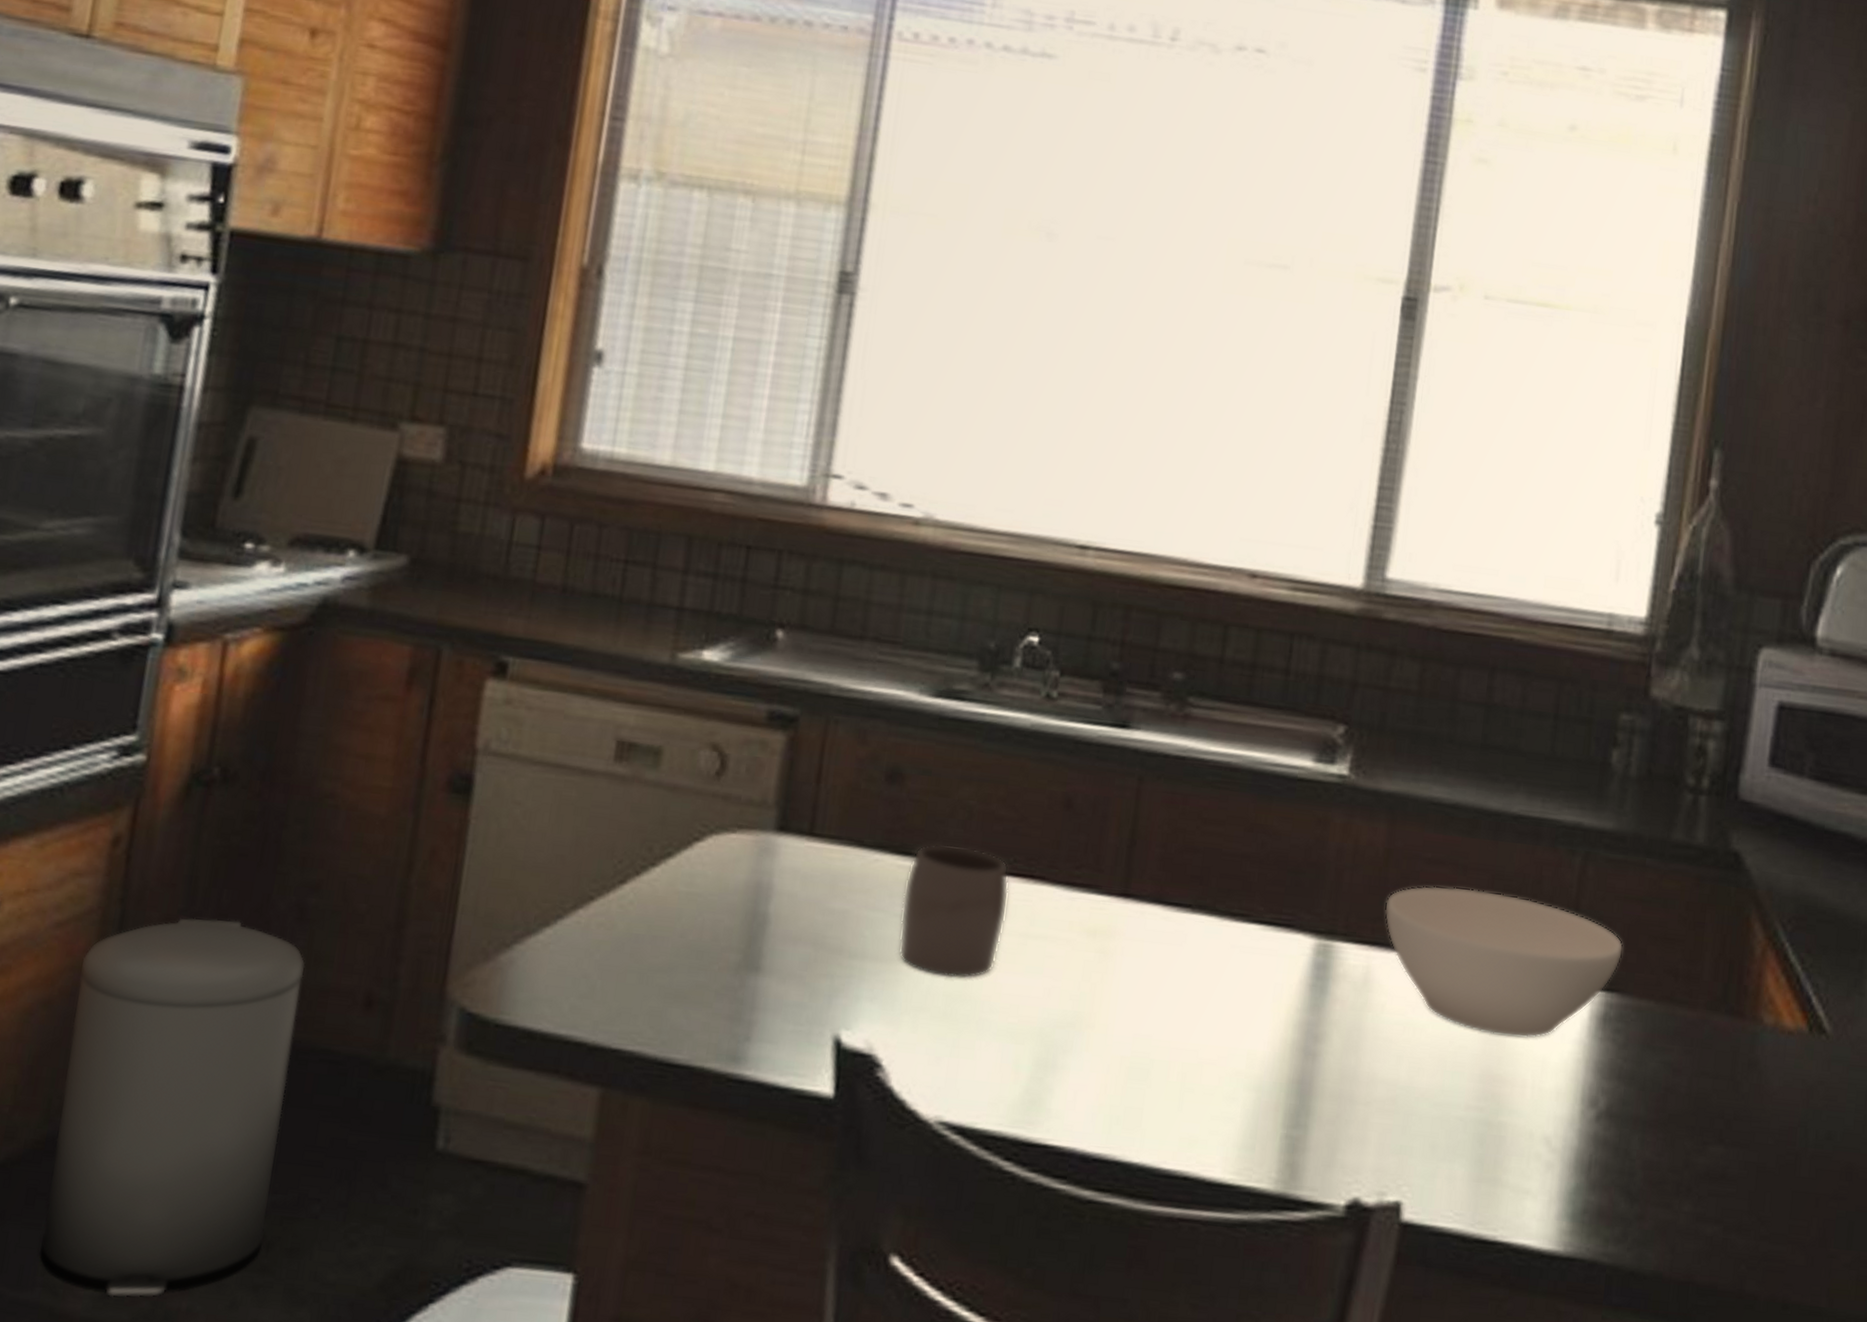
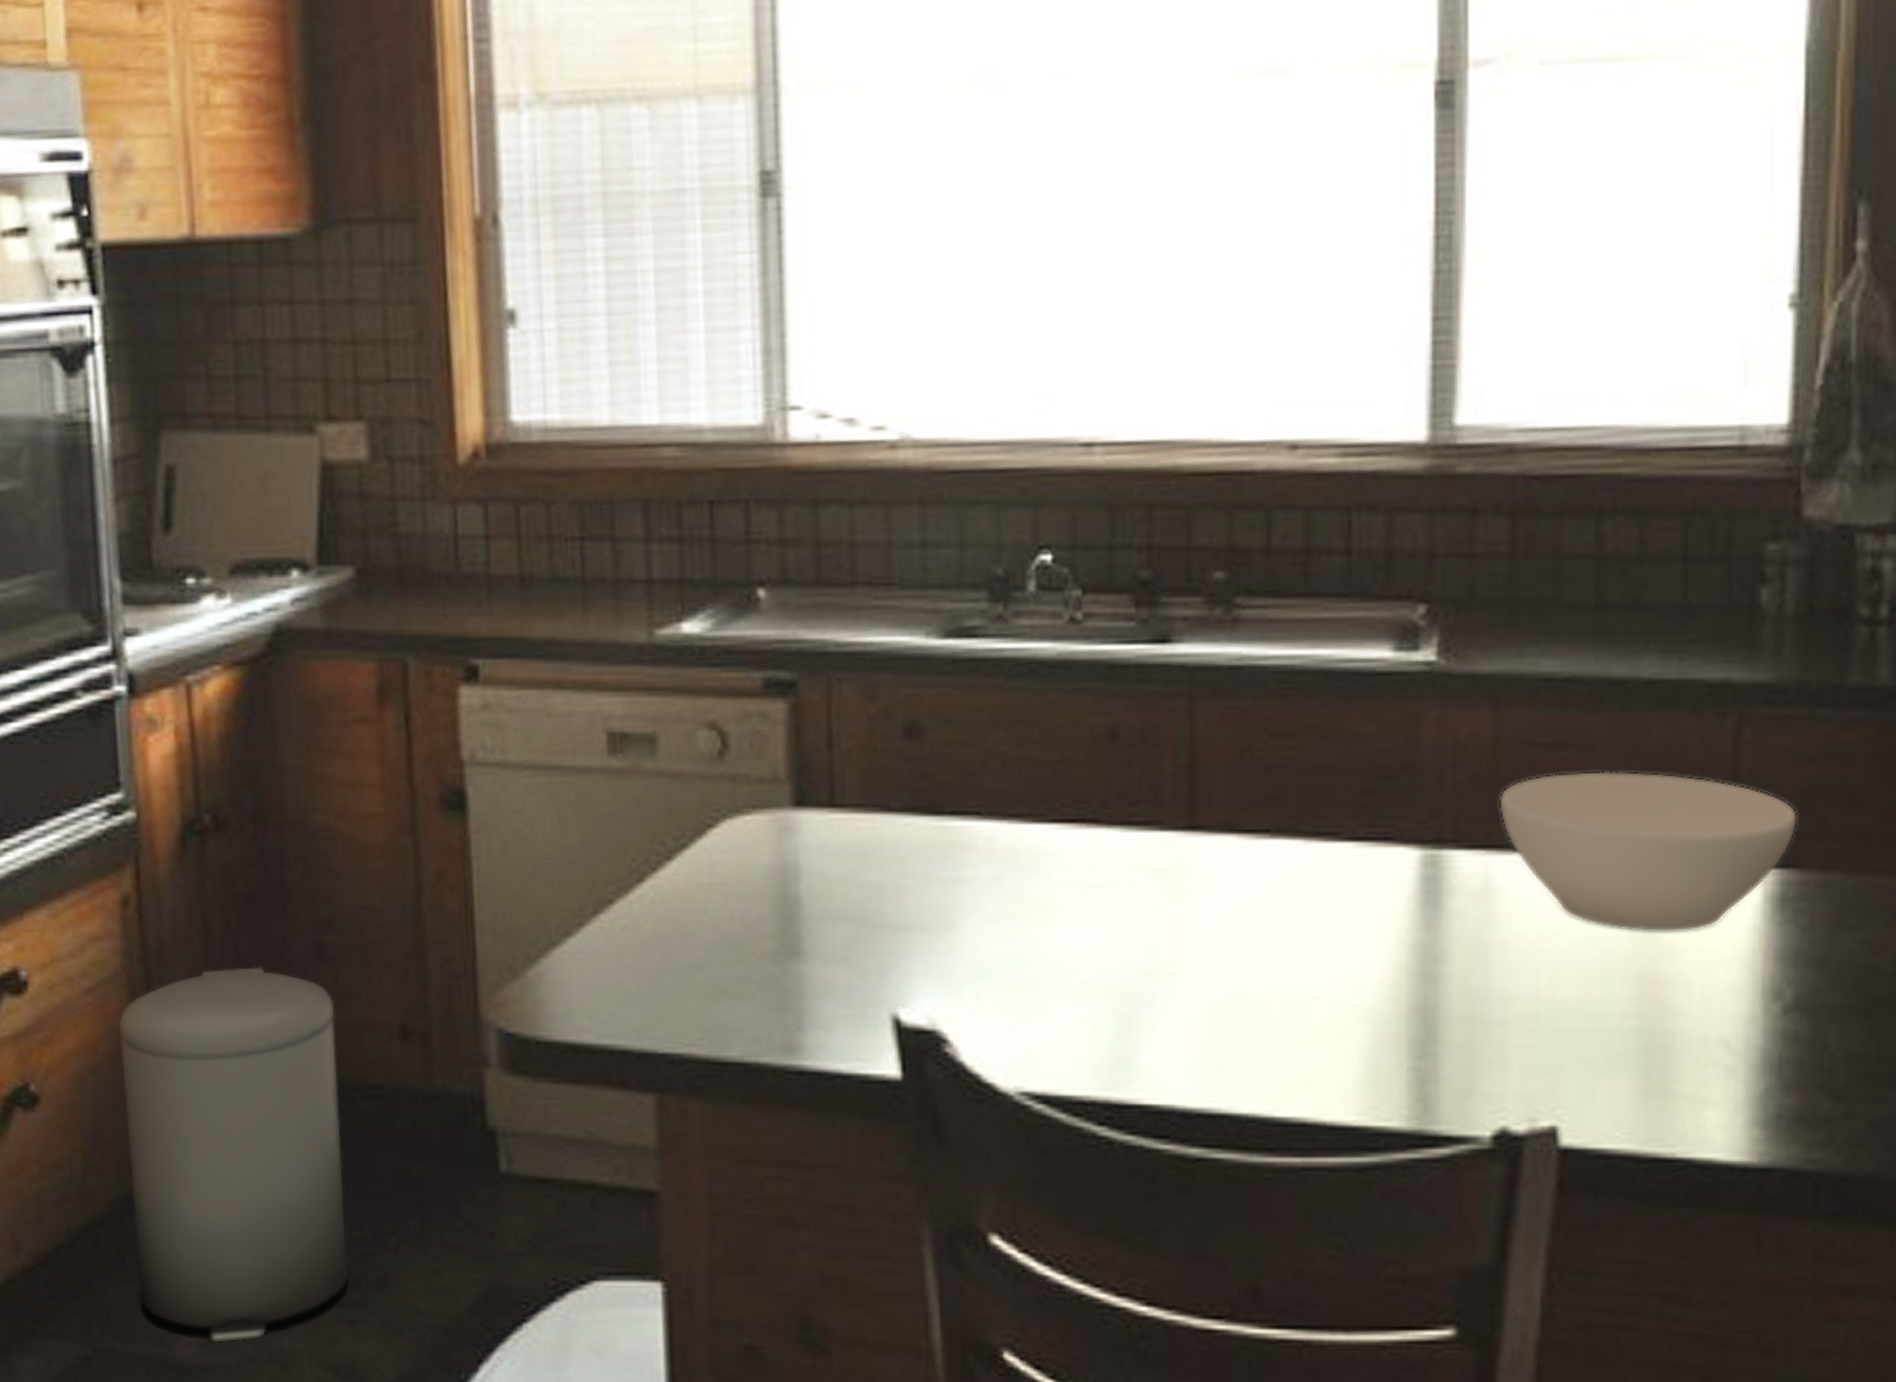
mug: present [899,843,1010,977] -> none [943,798,1061,938]

